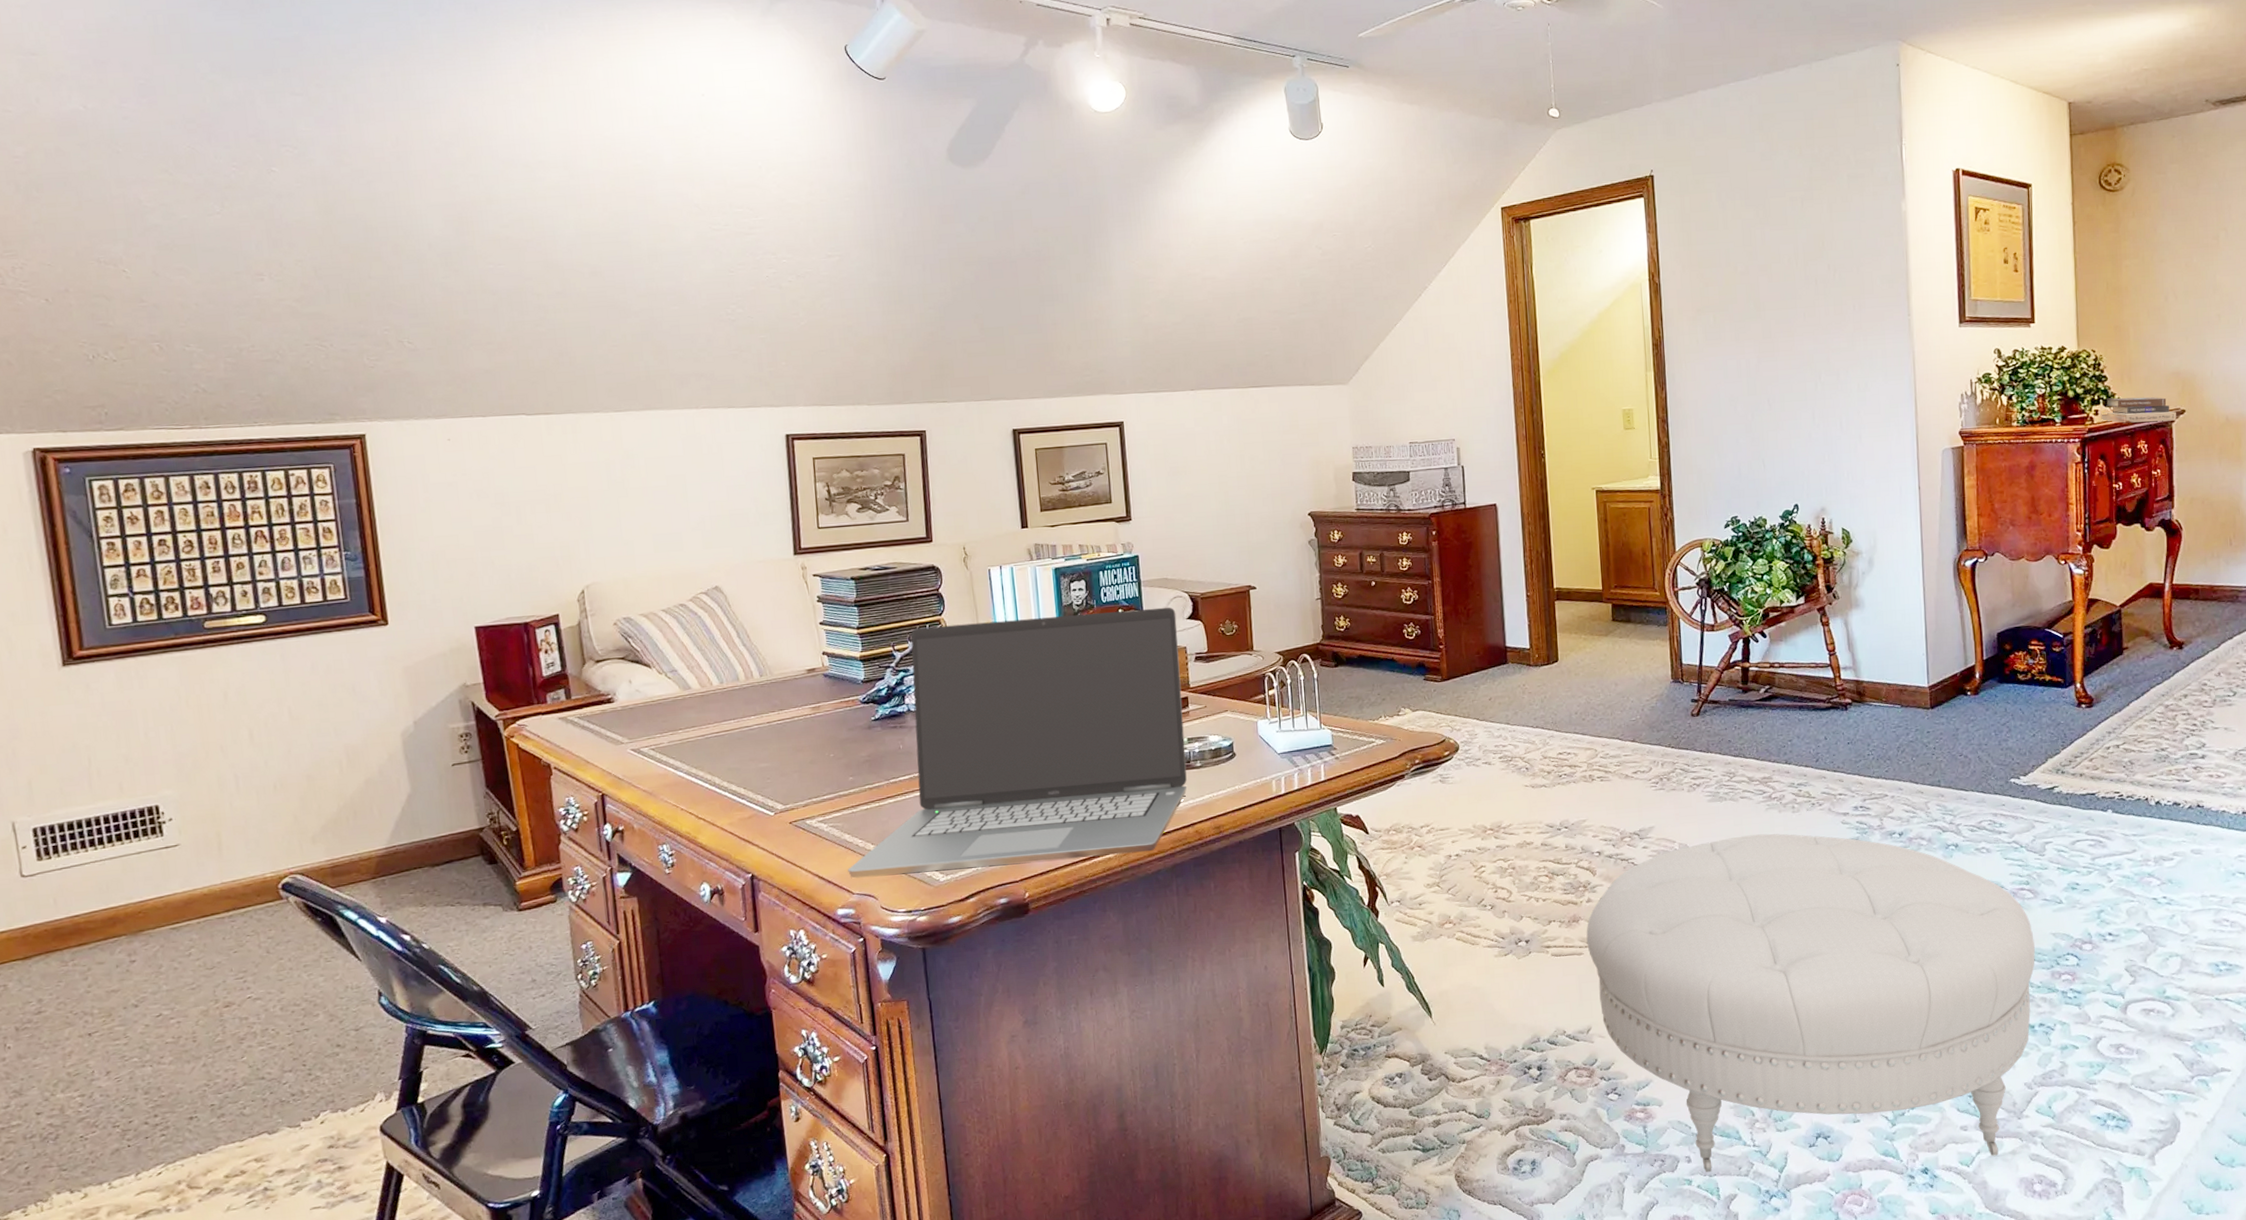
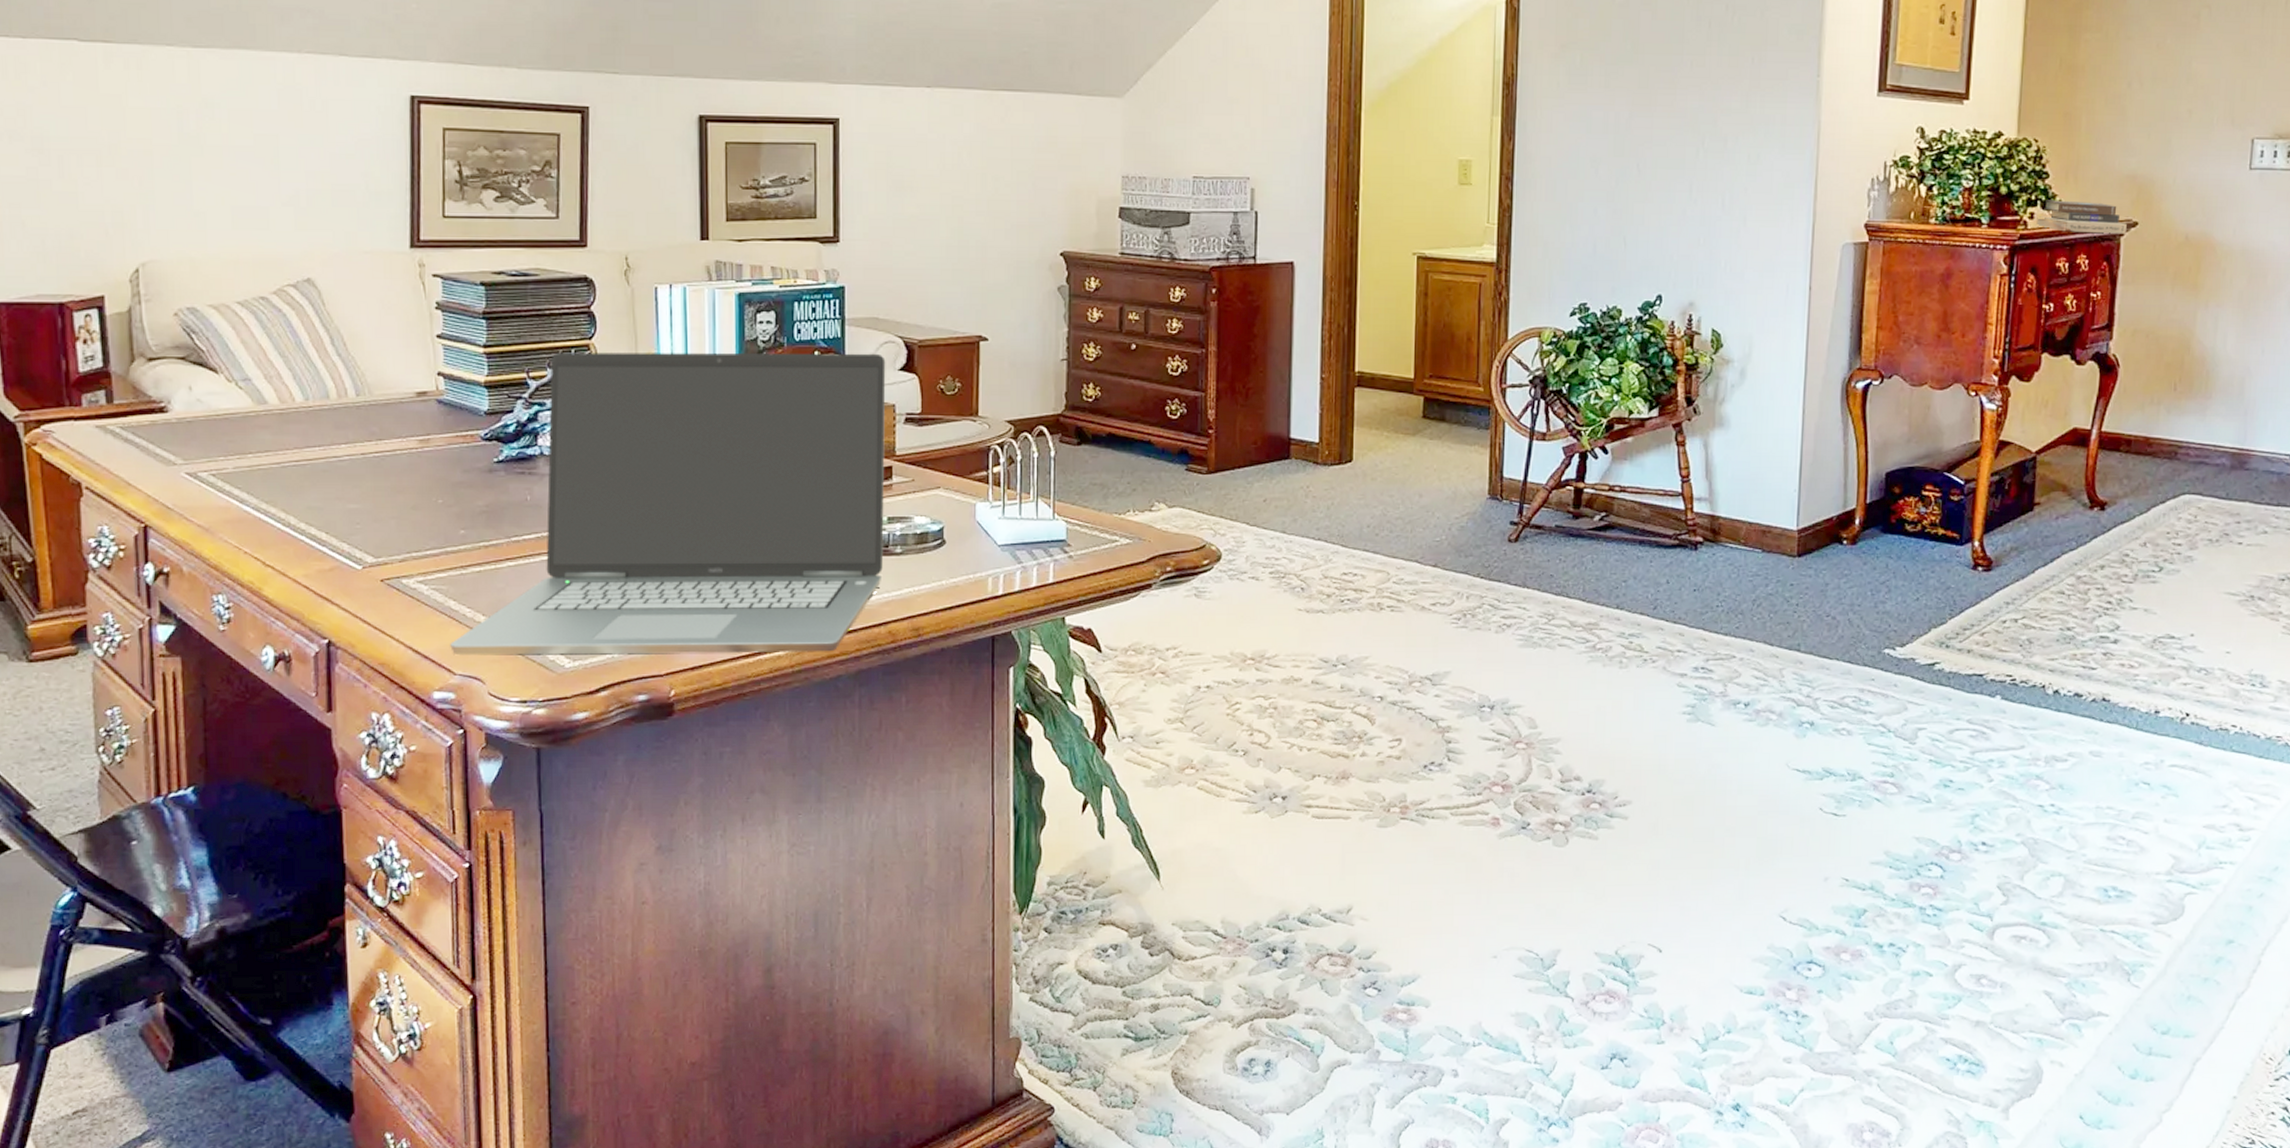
ottoman: present [1586,833,2035,1173] -> none [1356,691,1893,1096]

